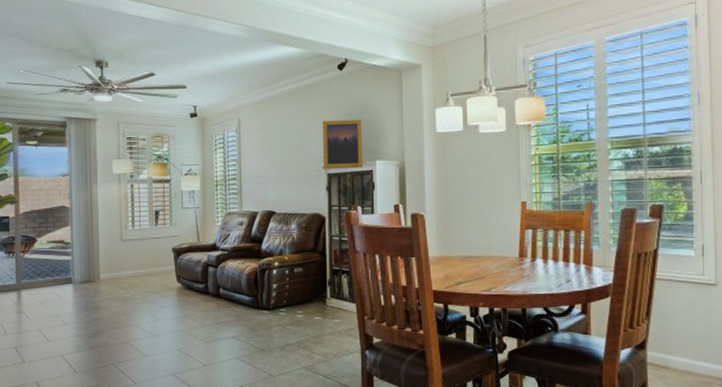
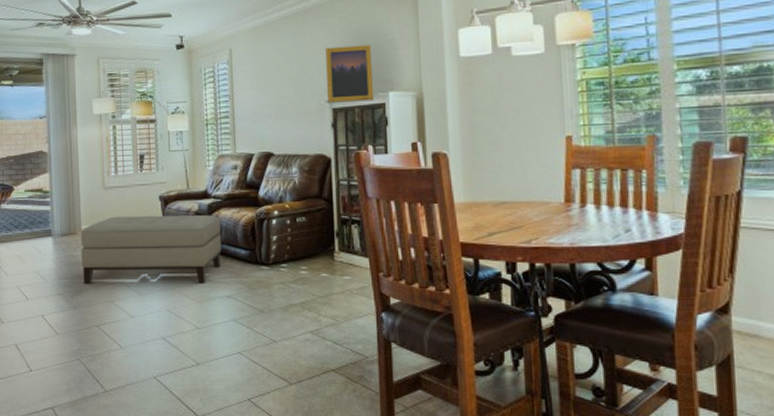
ottoman: none [99,265,228,326] -> present [80,214,222,284]

